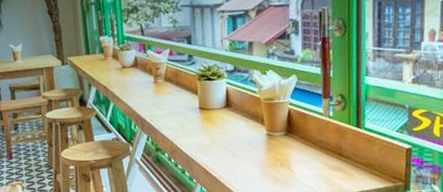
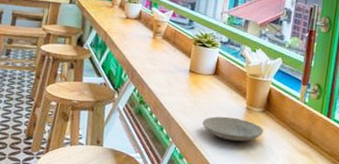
plate: none [223,146,290,171] -> present [202,116,264,142]

